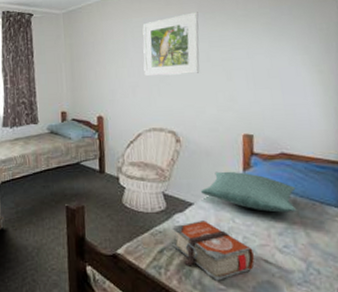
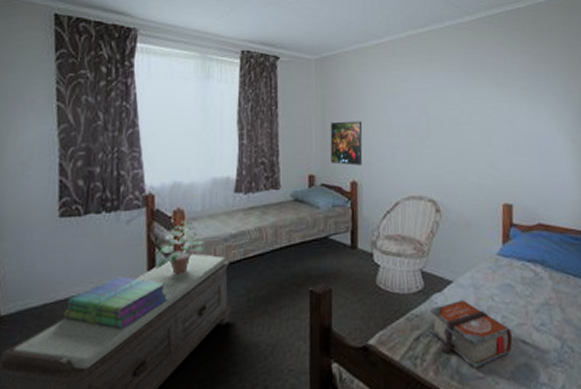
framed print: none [78,64,107,103] -> present [330,121,363,166]
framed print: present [142,12,200,76] -> none [403,70,462,138]
pillow: present [200,171,296,213] -> none [459,244,552,288]

